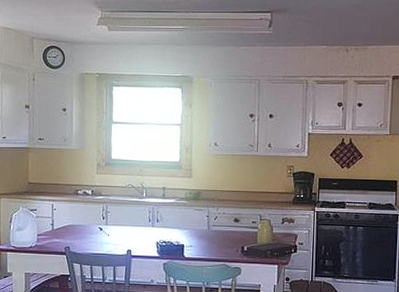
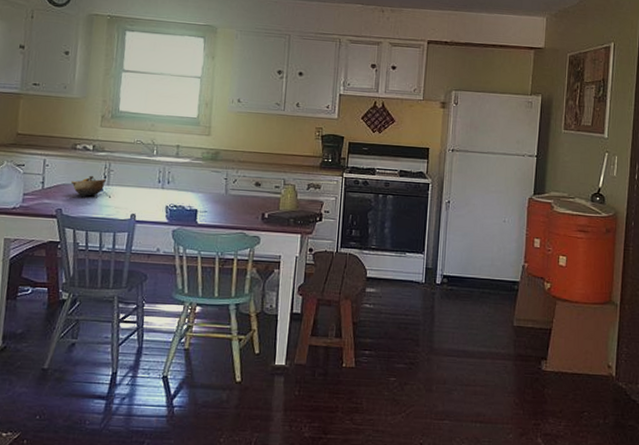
bowl: none [76,216,104,236] -> present [71,175,106,197]

